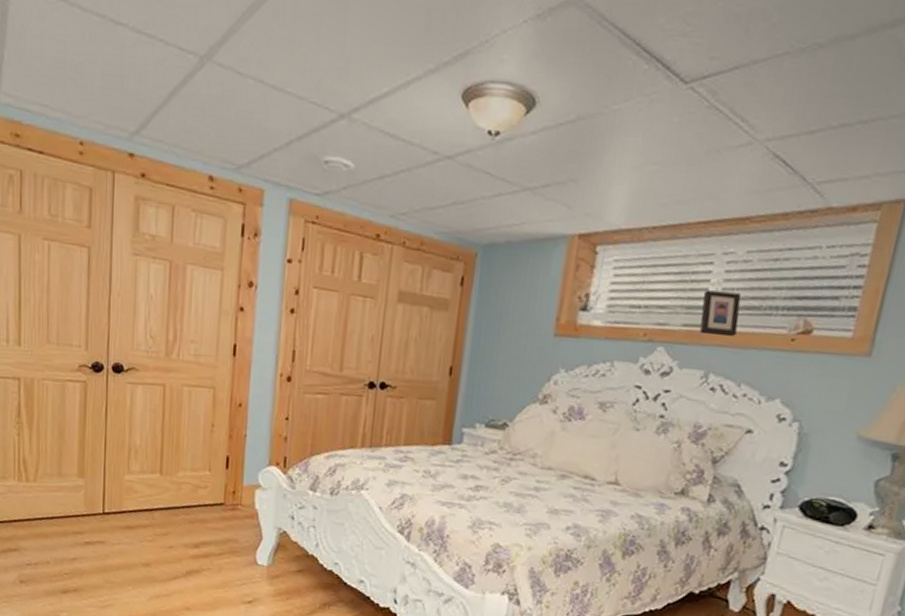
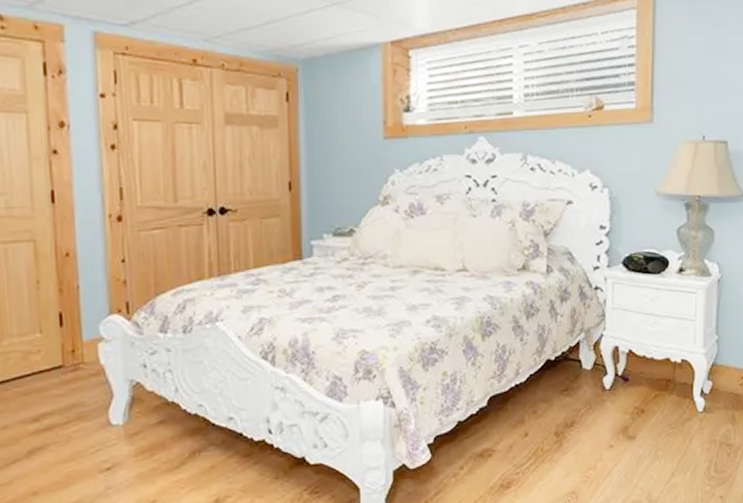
picture frame: present [699,290,742,337] -> none [509,80,543,121]

